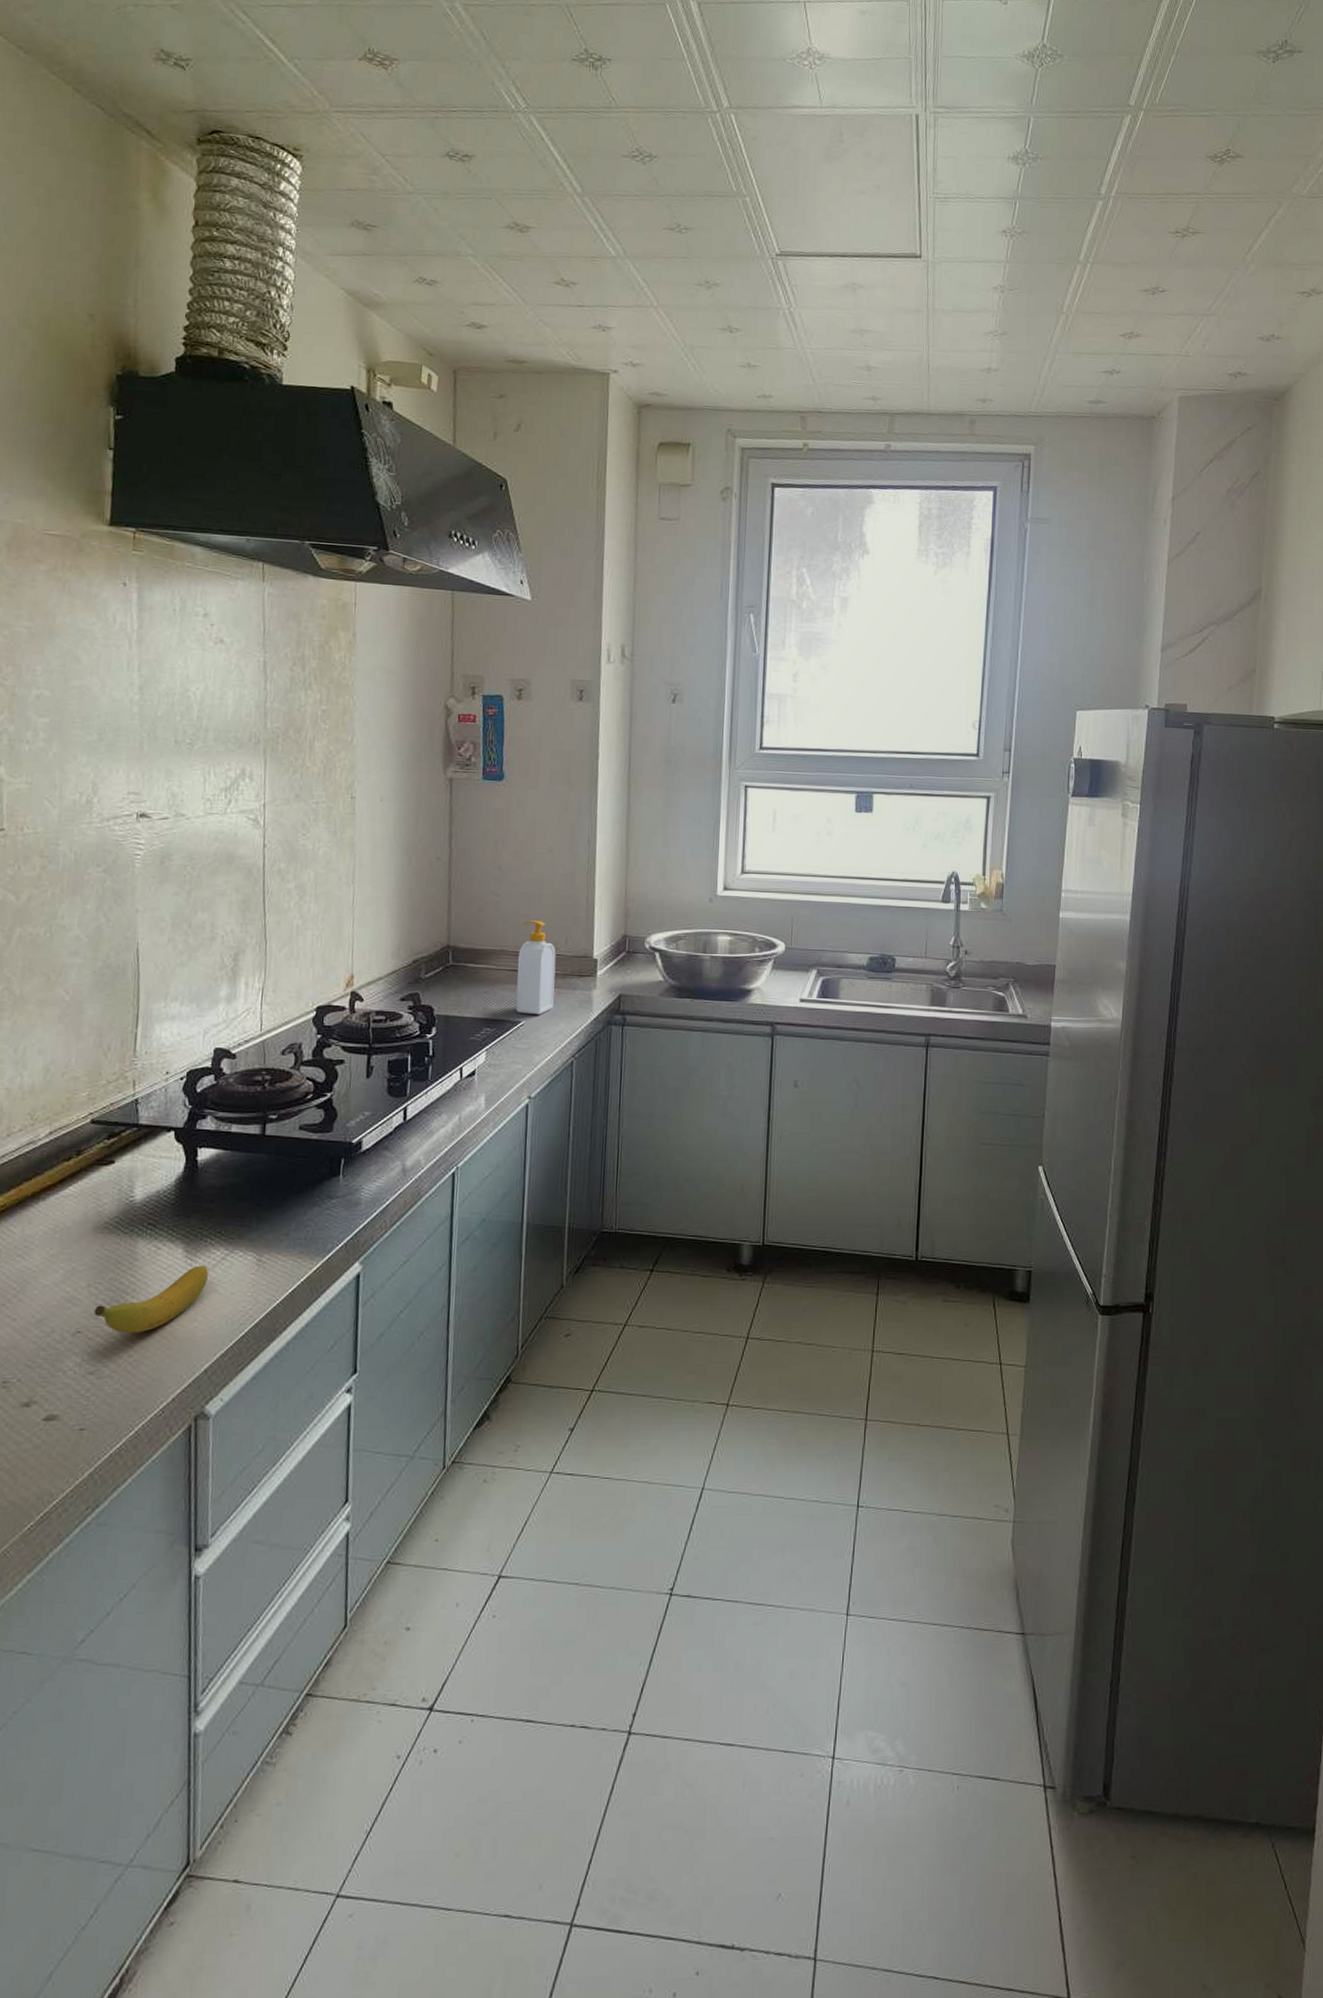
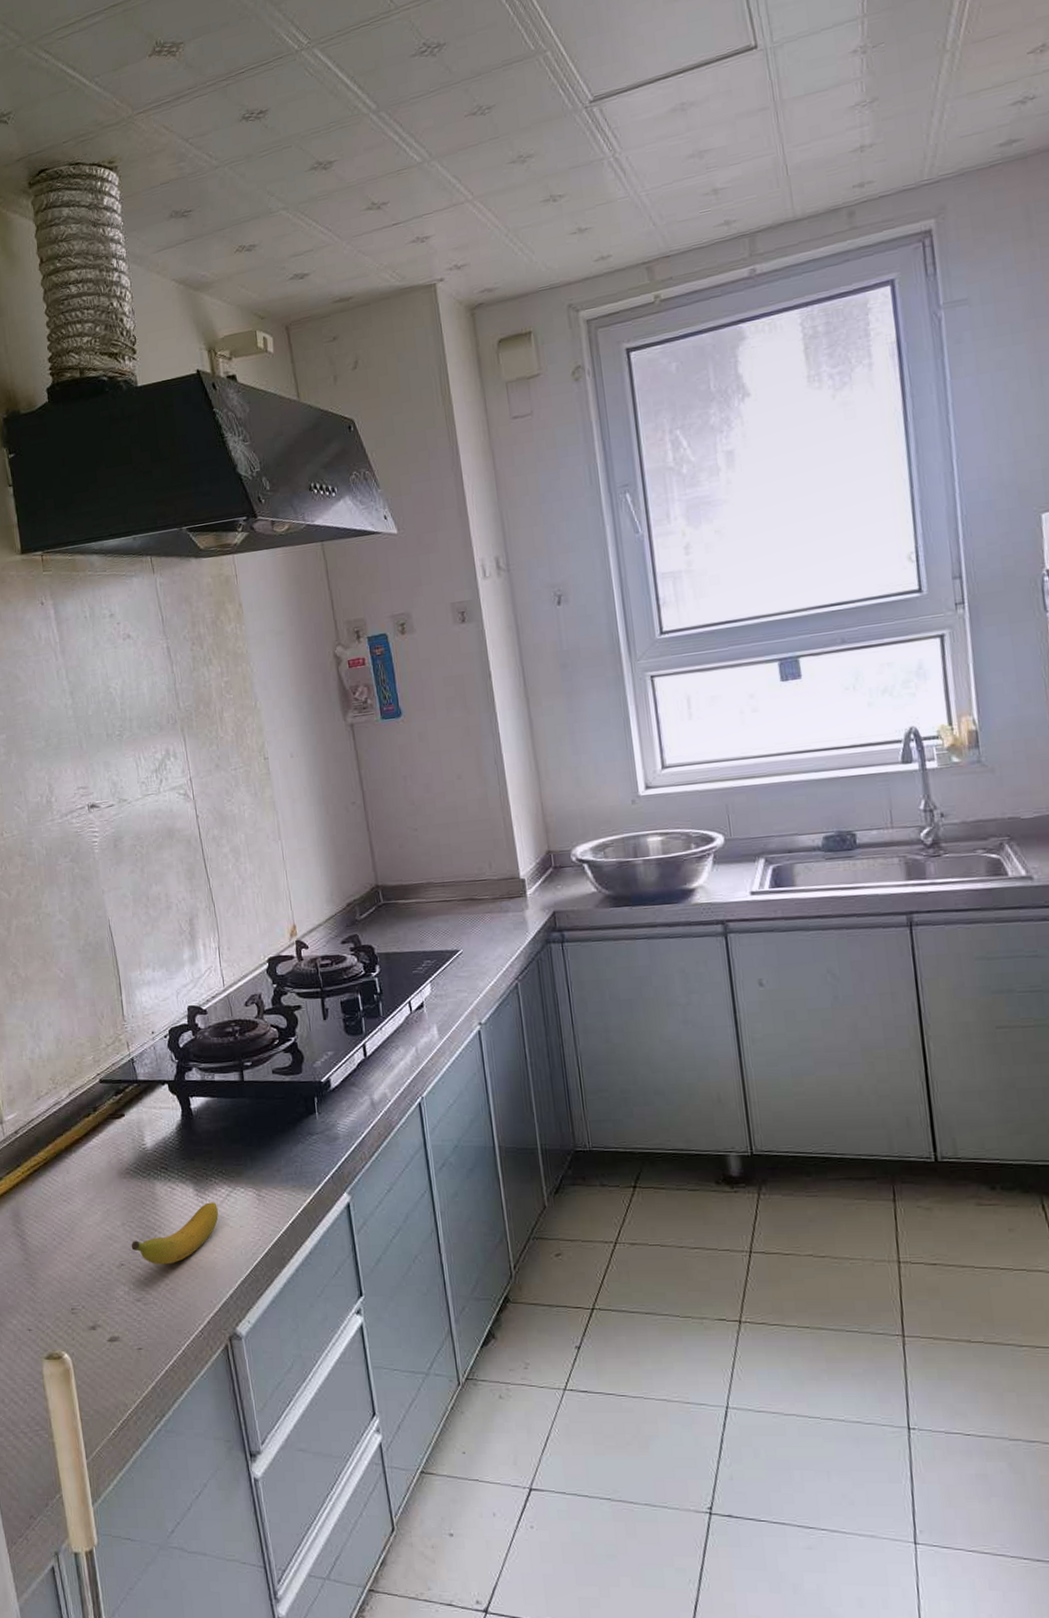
soap bottle: present [516,920,556,1015] -> none [445,849,488,943]

